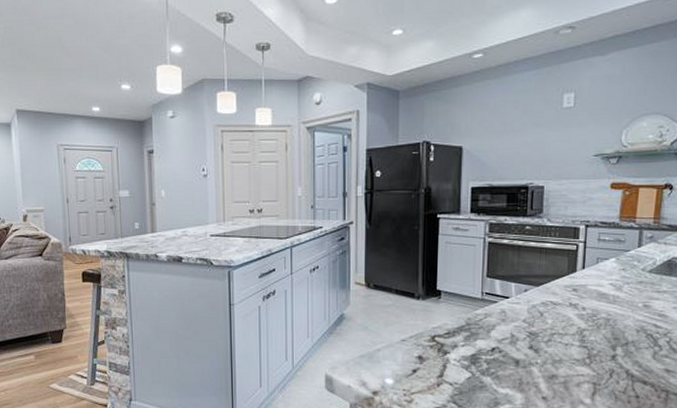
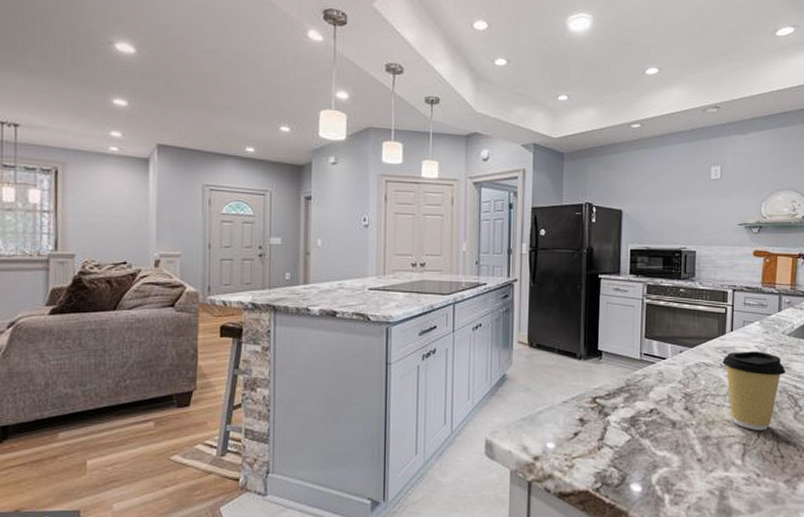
coffee cup: none [572,289,645,370] -> present [722,351,786,430]

